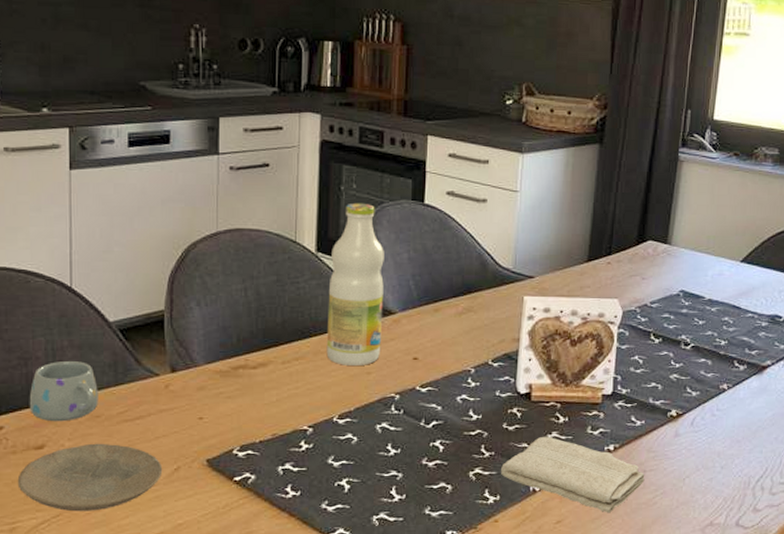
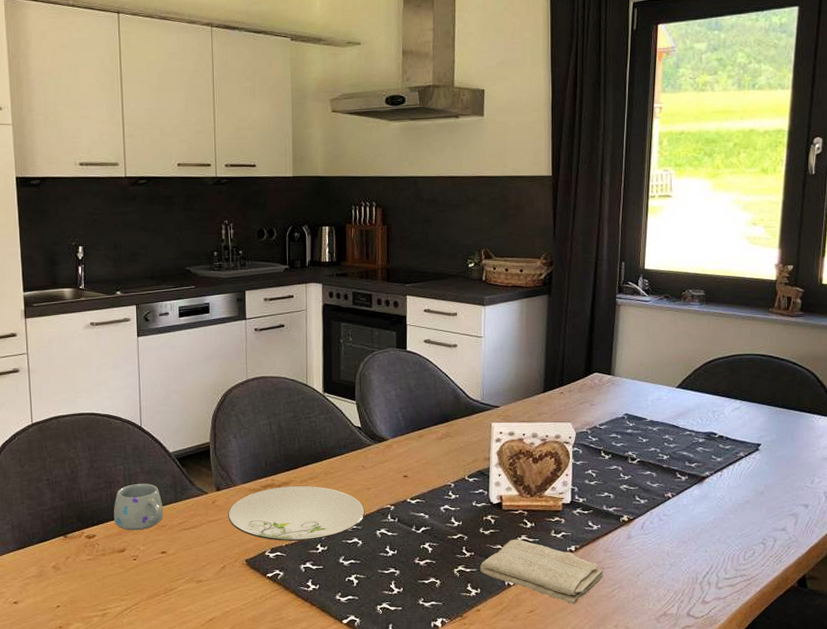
plate: present [17,443,163,512] -> none [106,547,213,601]
plate: none [185,368,363,437] -> present [228,486,365,541]
bottle: present [326,202,384,365] -> none [334,352,378,483]

